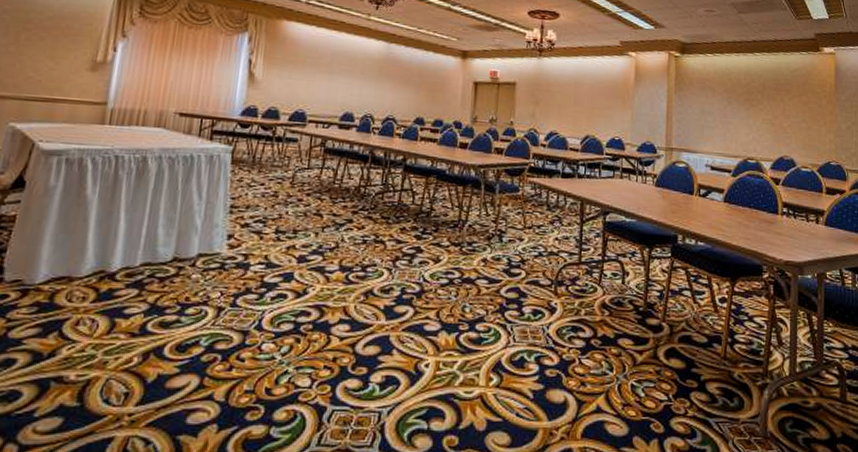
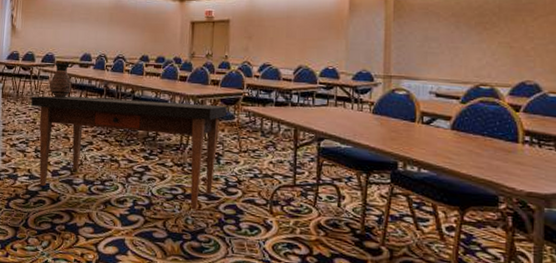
dining table: none [272,162,512,296] -> present [31,96,228,210]
ceramic jug: none [298,121,328,166] -> present [50,62,72,98]

